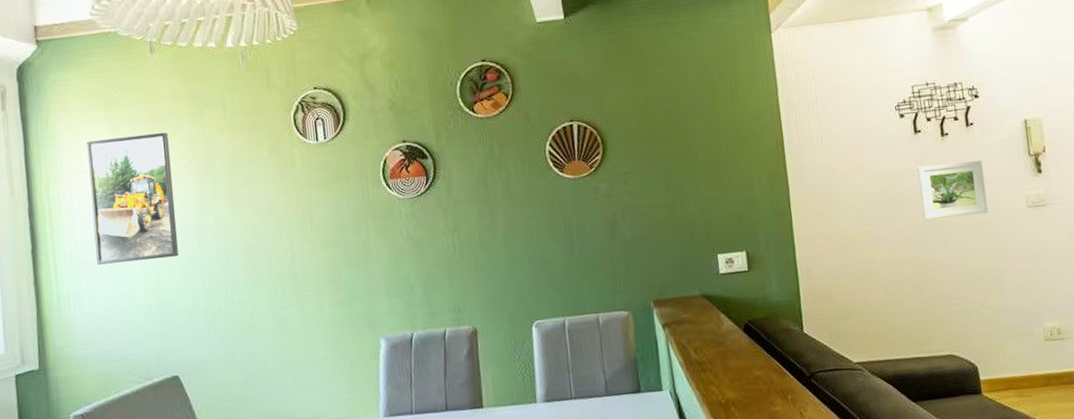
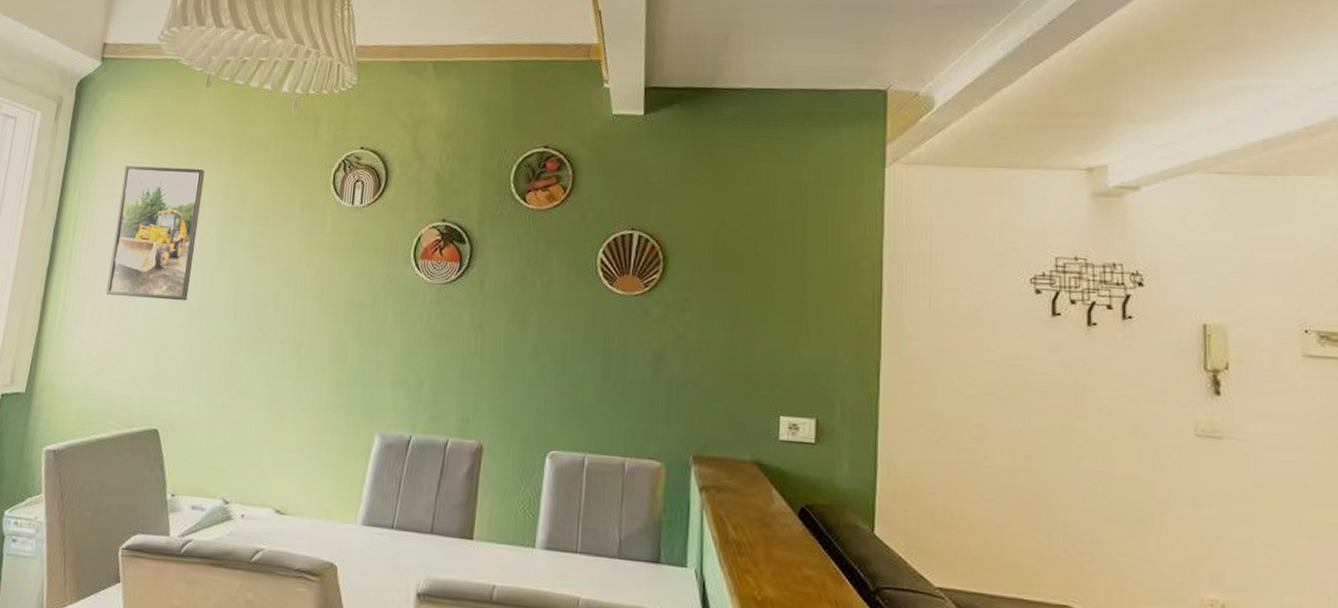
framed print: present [917,160,989,220] -> none [1051,357,1141,434]

